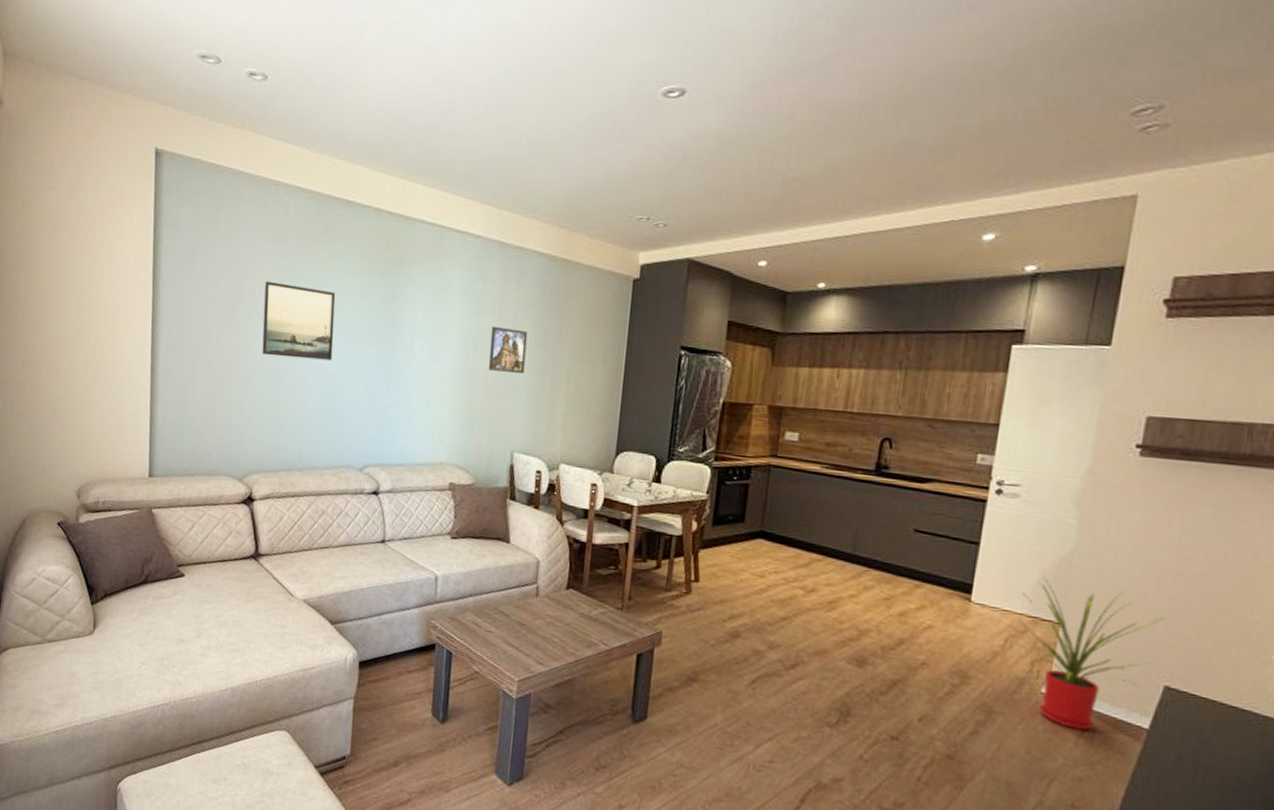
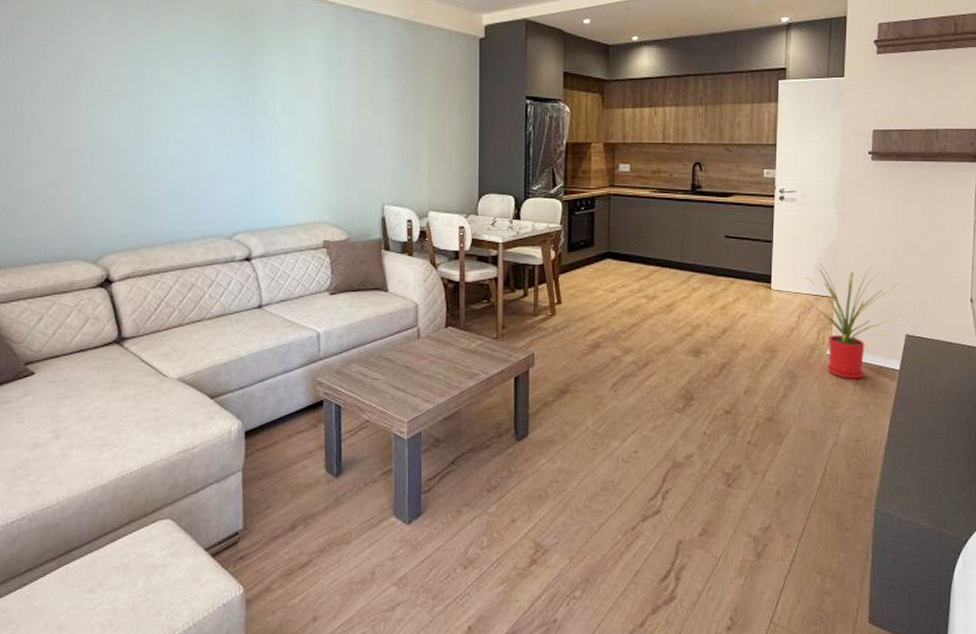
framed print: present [262,281,336,361] -> none [106,53,189,131]
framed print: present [488,326,528,374] -> none [352,87,387,131]

